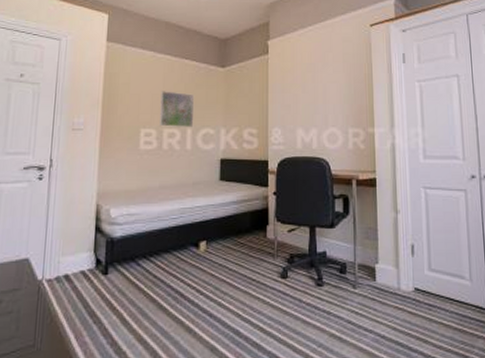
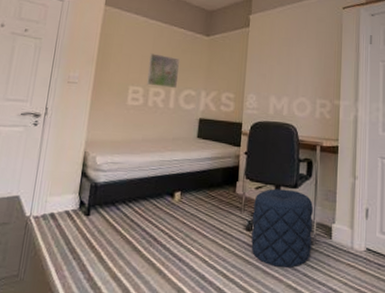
pouf: none [288,230,355,316] -> present [251,189,314,268]

